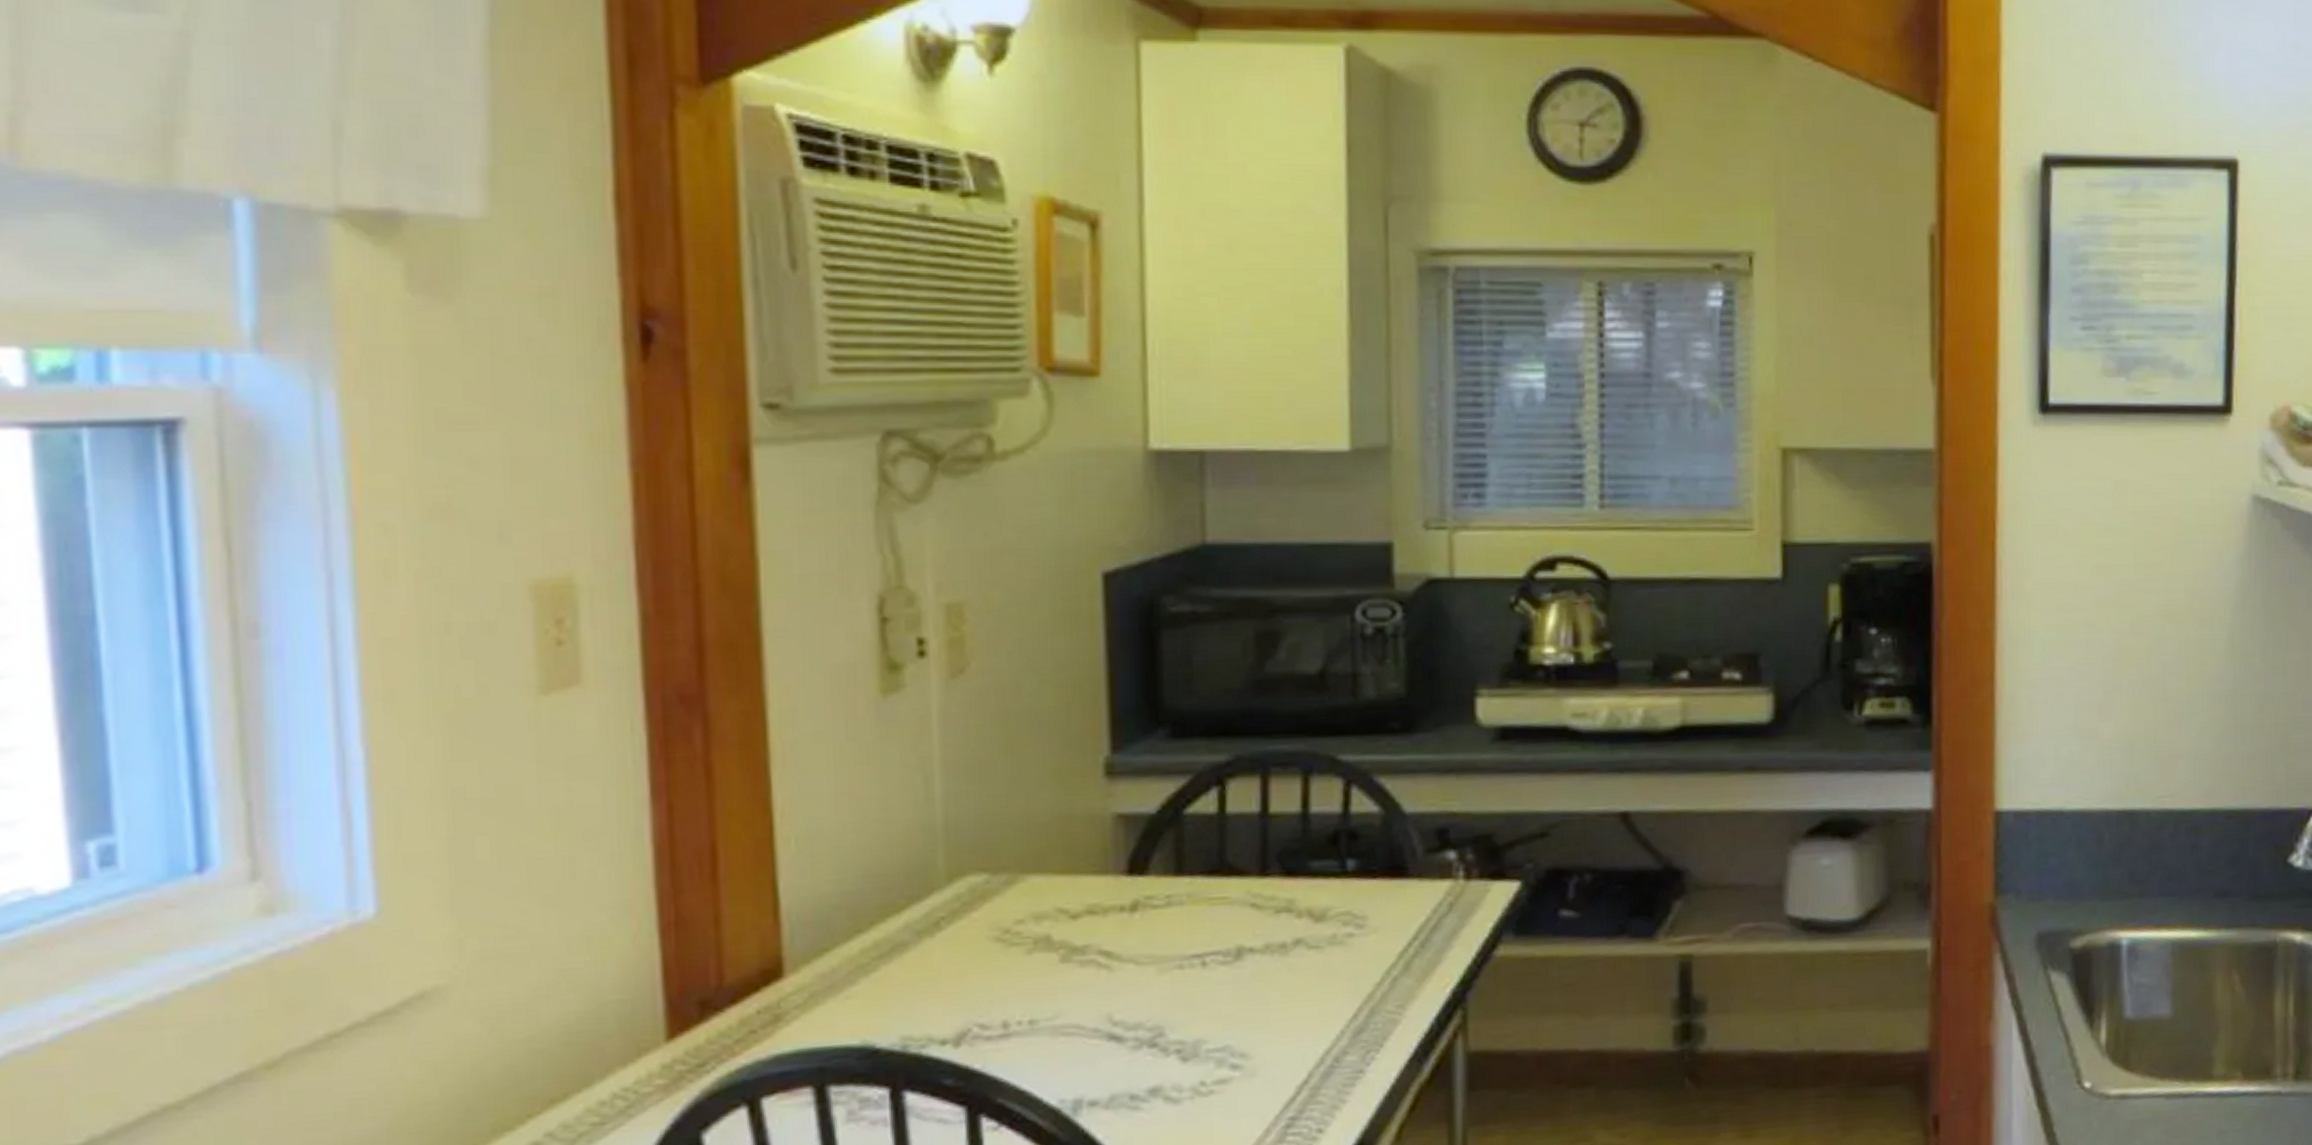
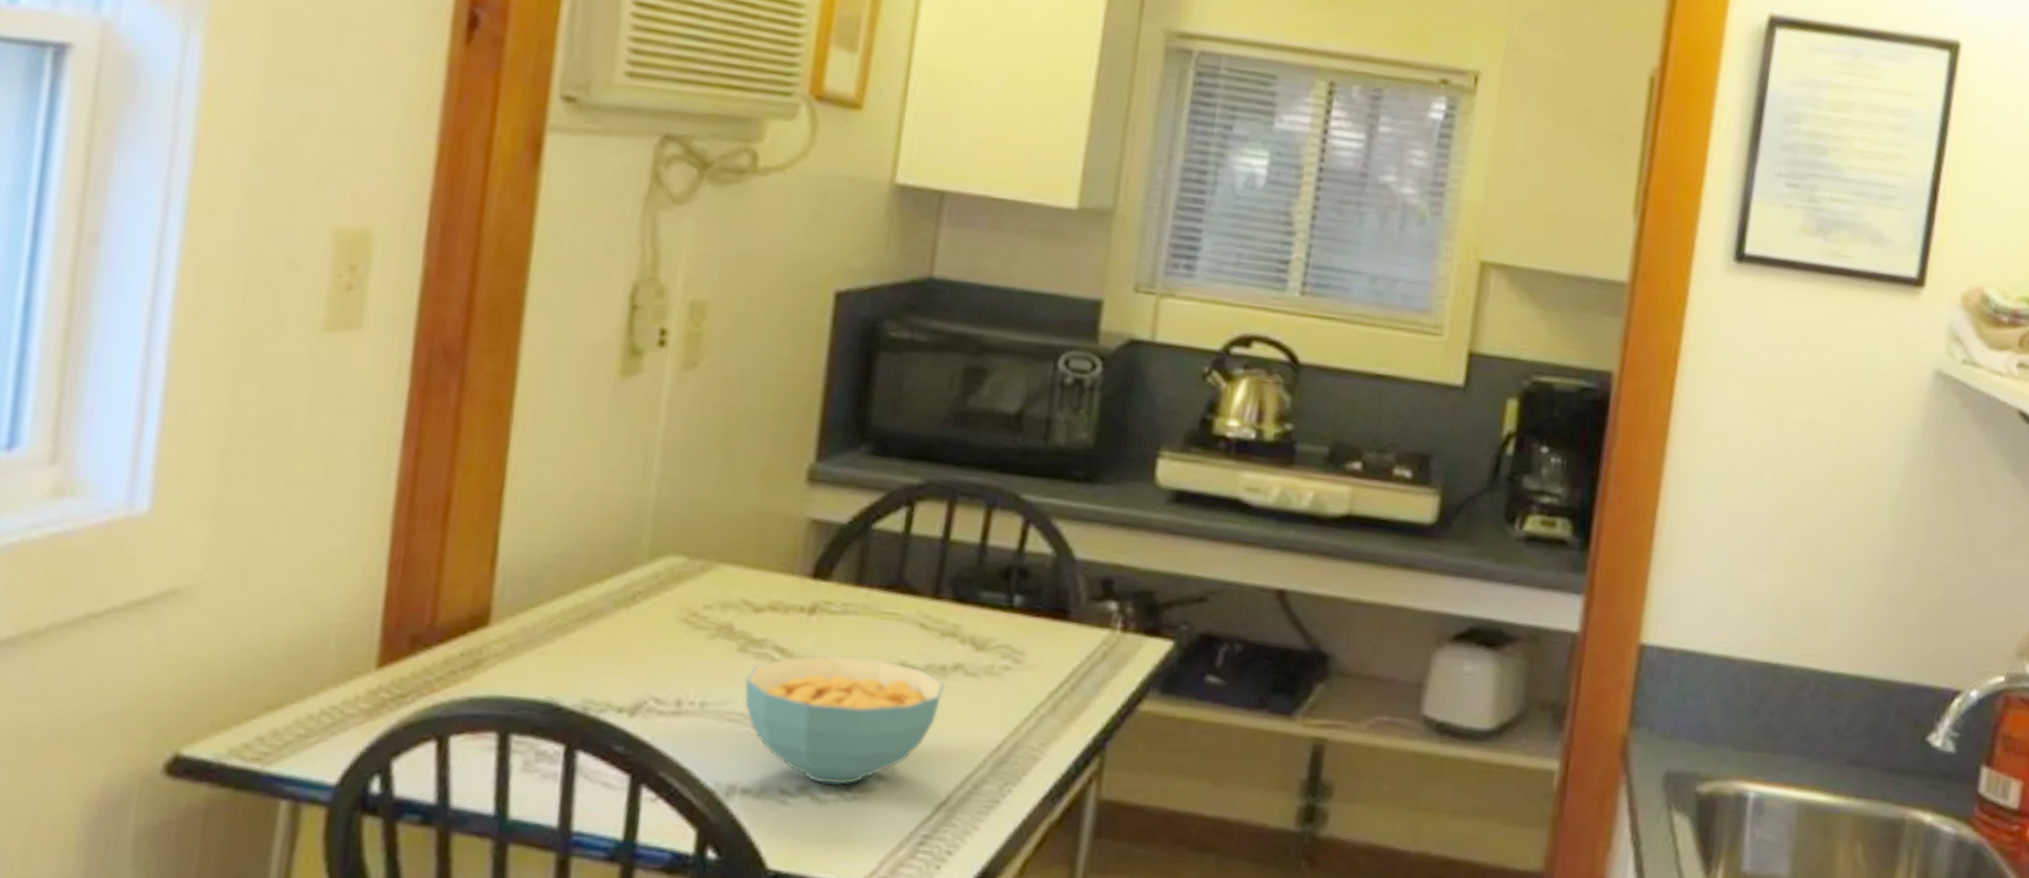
cereal bowl: none [1072,946,1288,1083] -> present [744,655,945,785]

